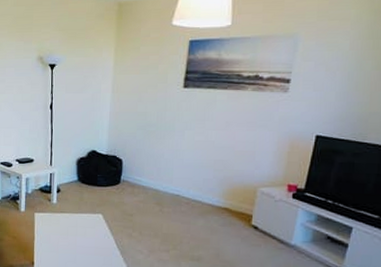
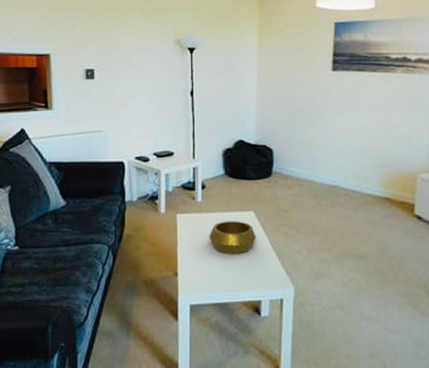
decorative bowl: none [62,221,103,250] -> present [209,221,256,254]

